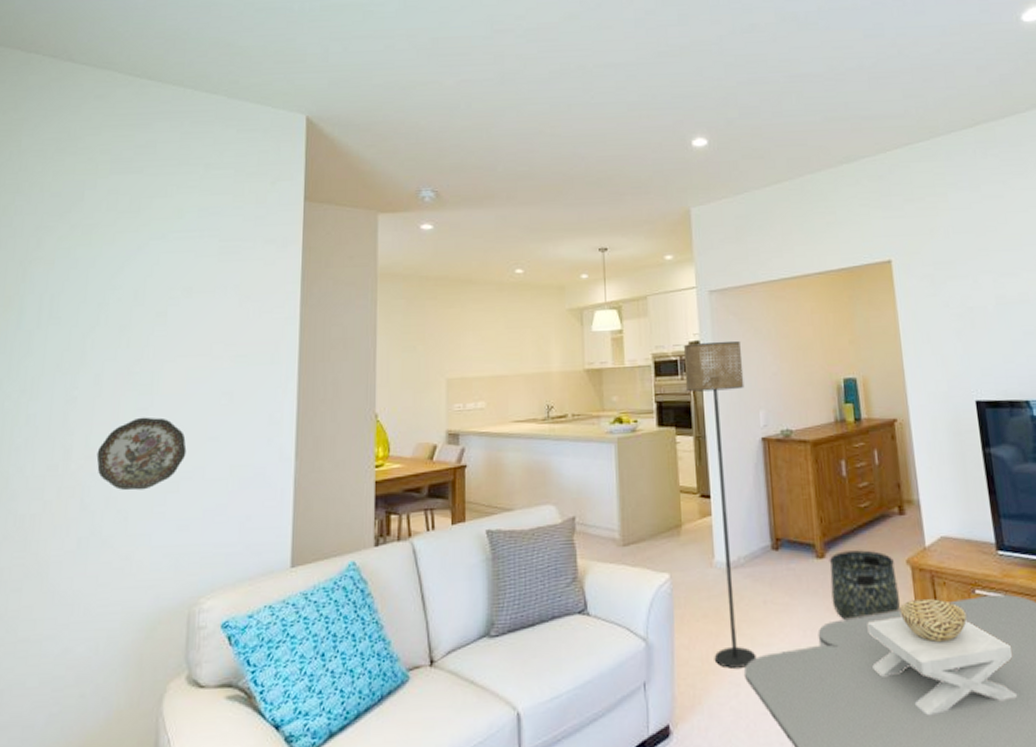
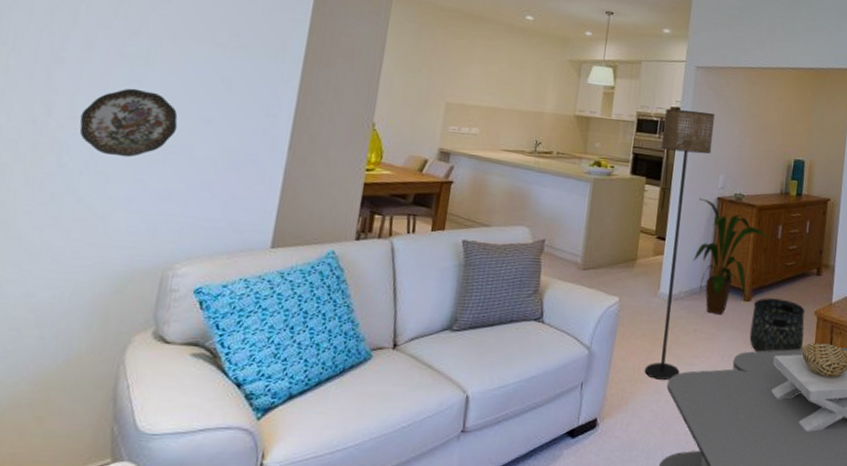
house plant: none [741,441,834,579] -> present [693,198,771,314]

